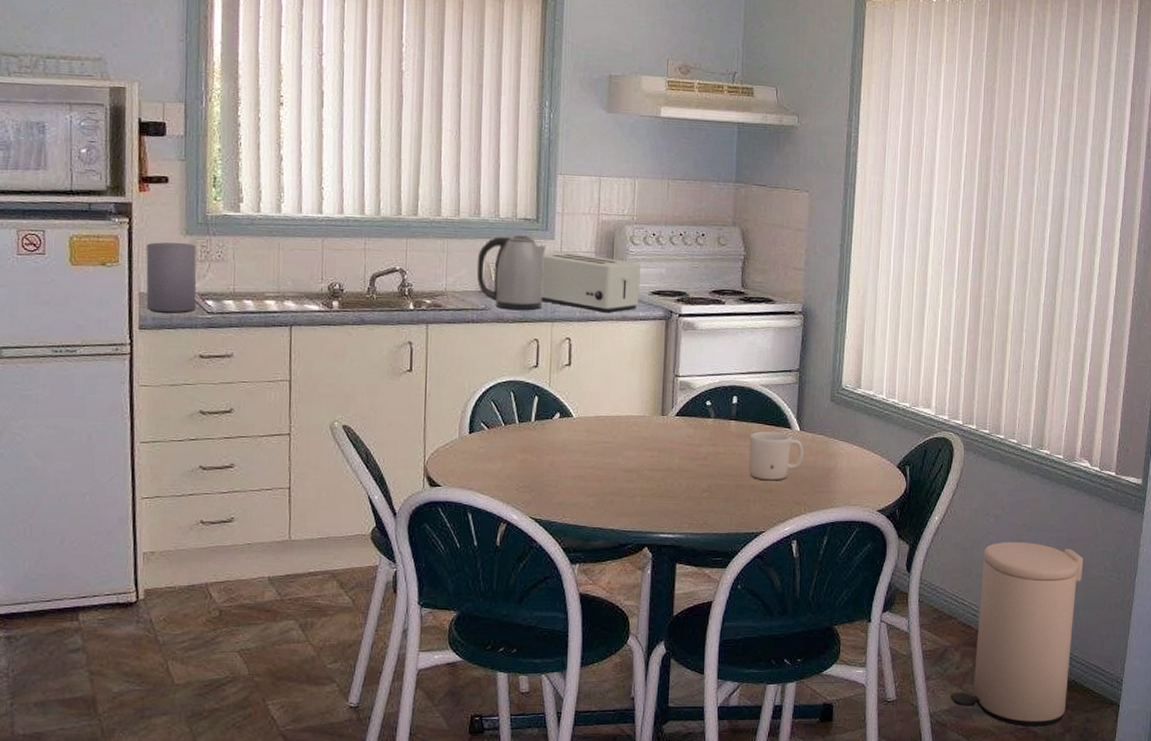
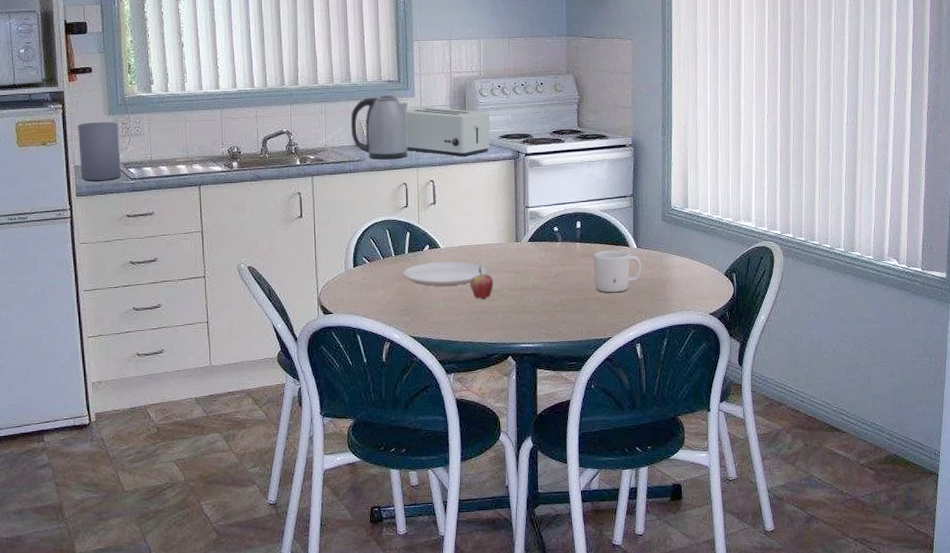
plate: none [527,433,626,462] -> present [403,261,487,286]
fruit: none [604,439,632,480] -> present [470,265,493,300]
pedal bin: present [951,541,1084,727] -> none [785,334,898,497]

